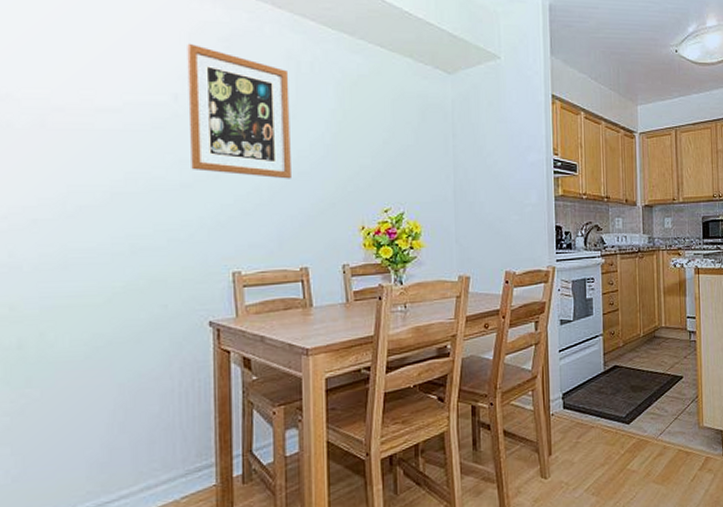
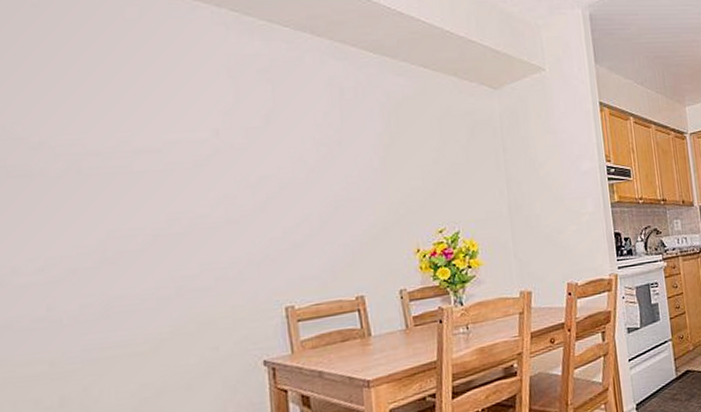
wall art: present [187,43,291,179] -> none [226,77,341,207]

